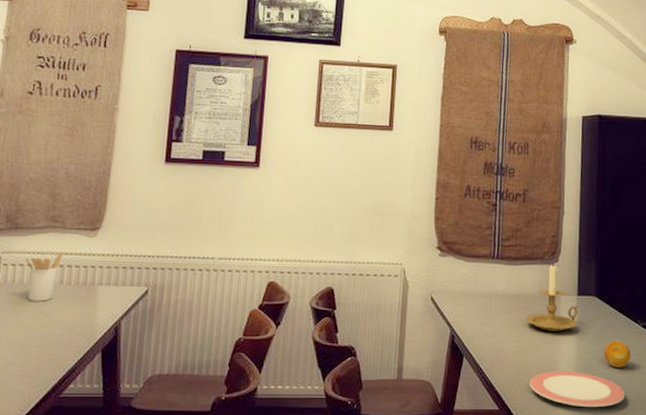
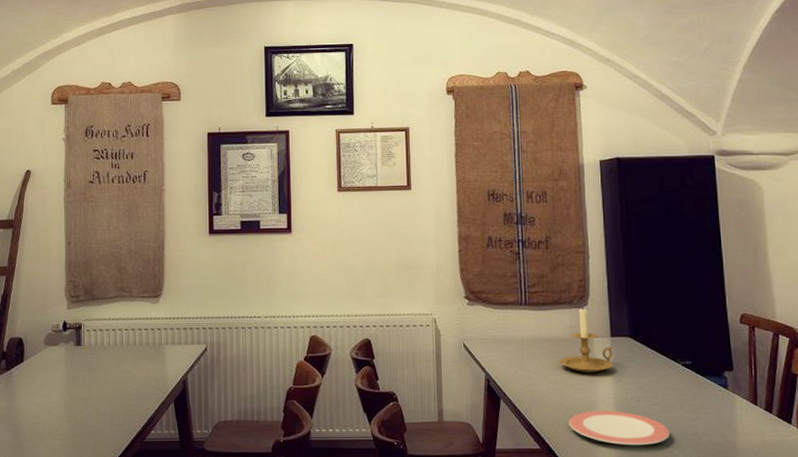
utensil holder: present [25,251,64,301] -> none [103,317,134,361]
fruit: present [604,340,631,369] -> none [644,379,672,407]

